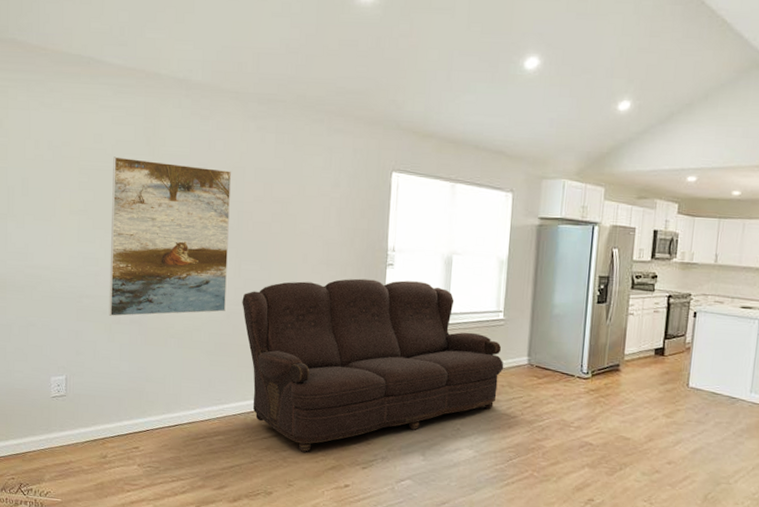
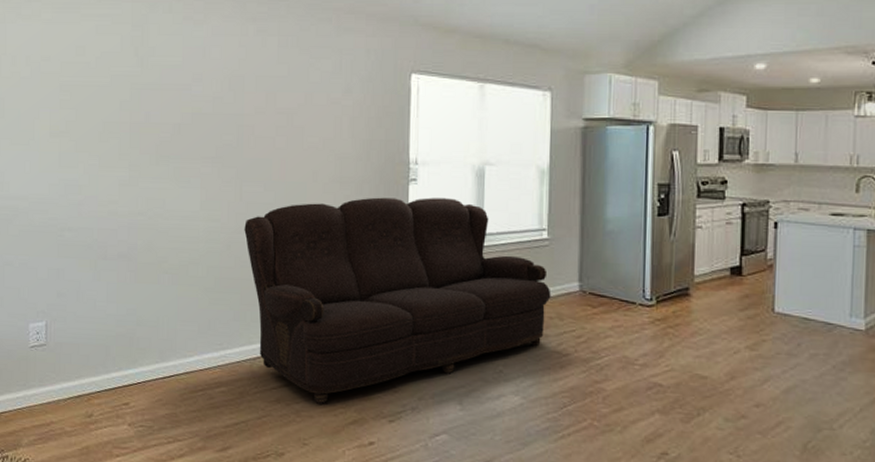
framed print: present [108,156,232,317] -> none [93,70,230,251]

